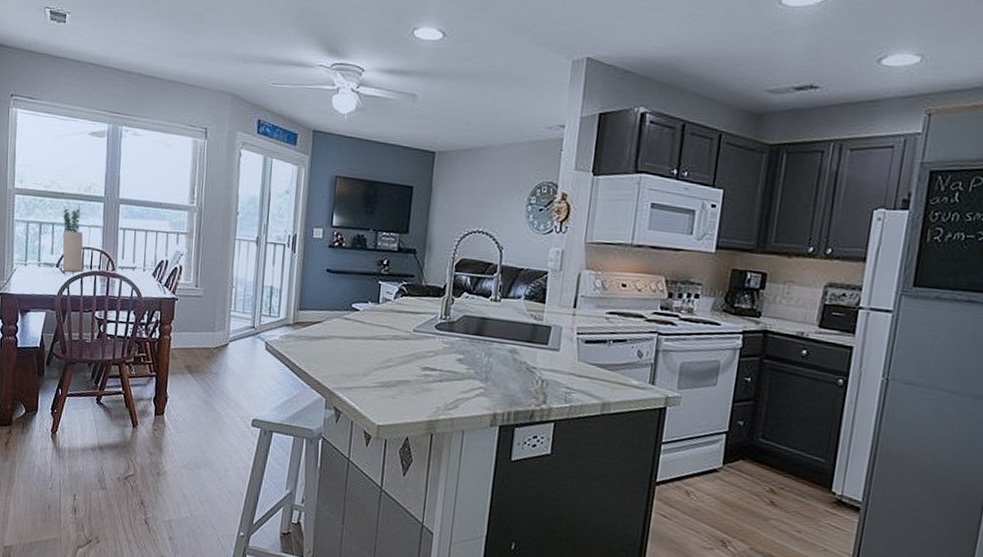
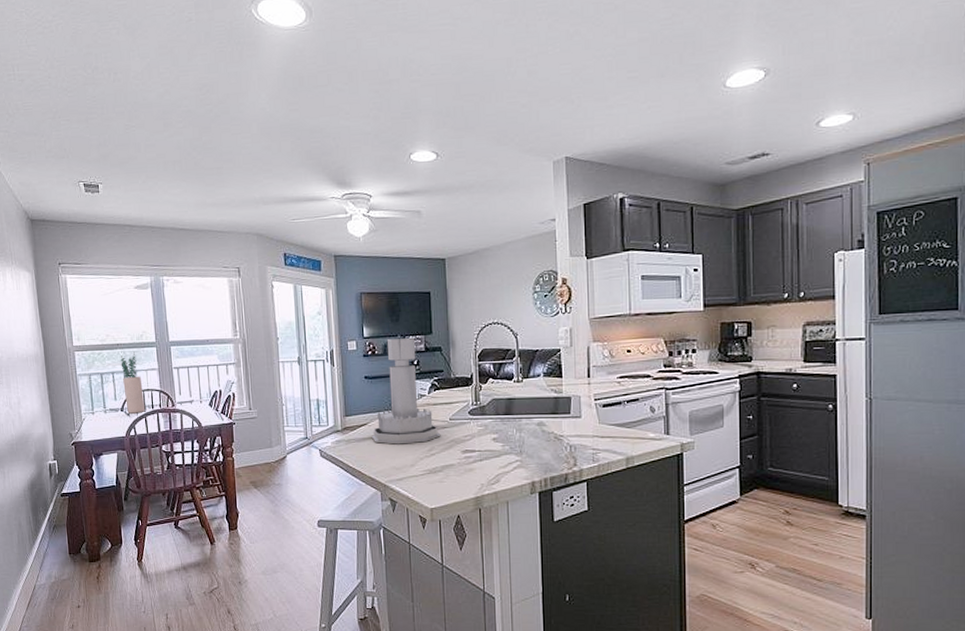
paper towel holder: none [324,232,401,352] -> present [371,338,441,445]

